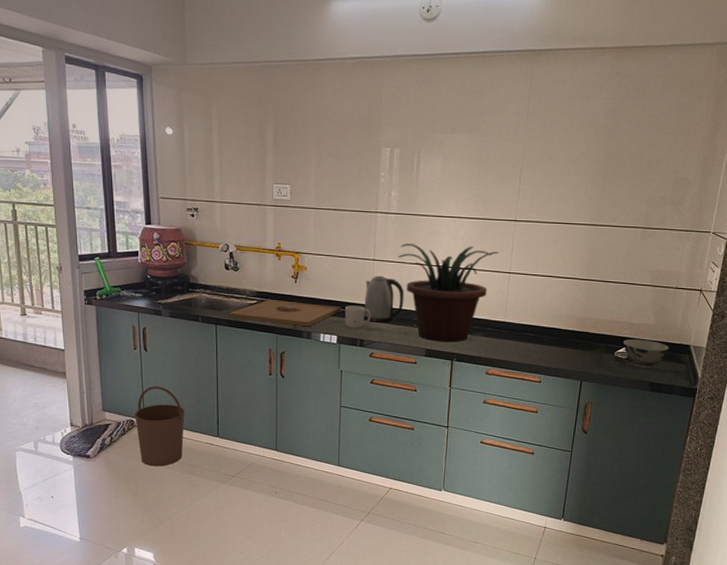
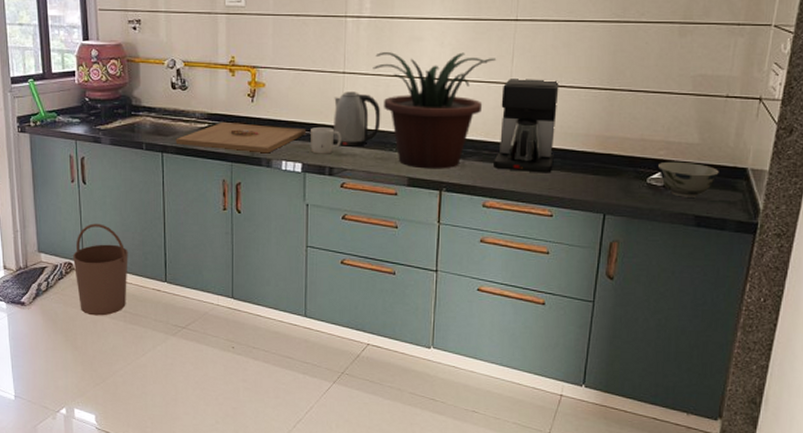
coffee maker: none [495,269,549,347] -> present [494,79,559,173]

